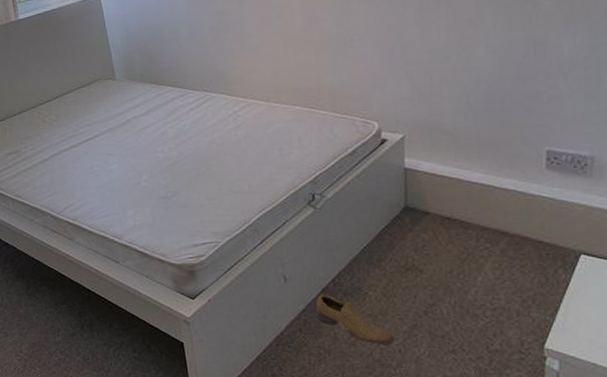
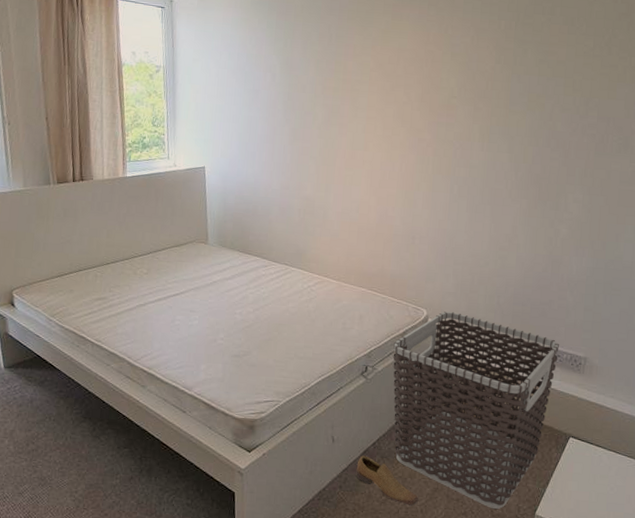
clothes hamper: none [342,121,555,344] -> present [393,311,559,509]

